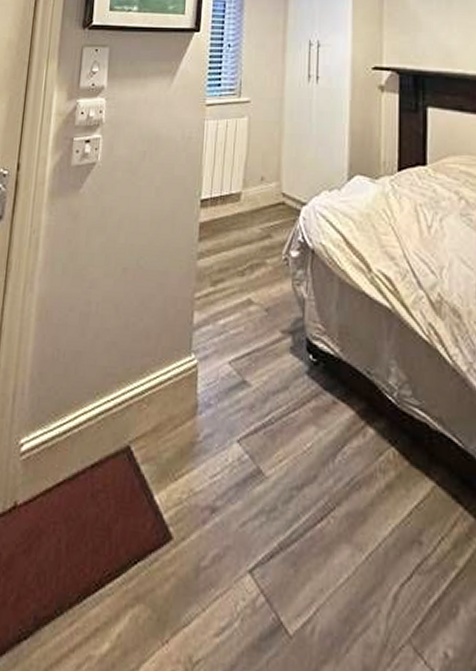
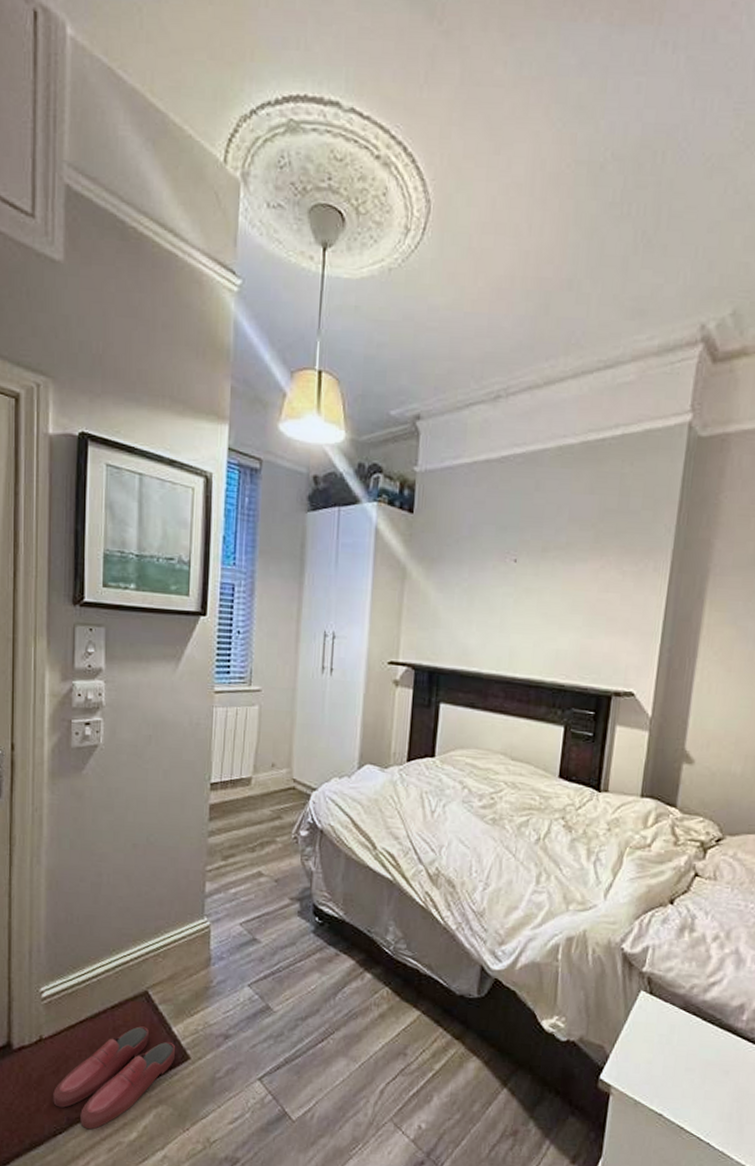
slippers: none [21,492,156,636] -> present [53,1026,175,1130]

